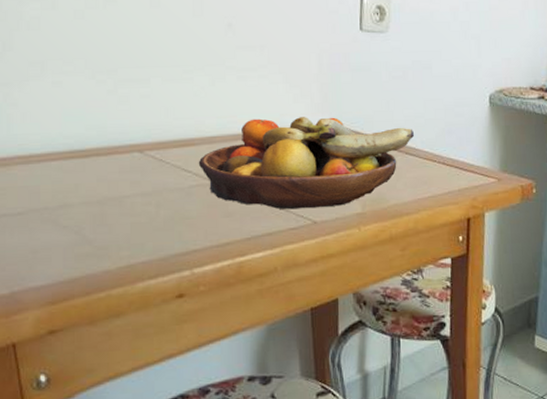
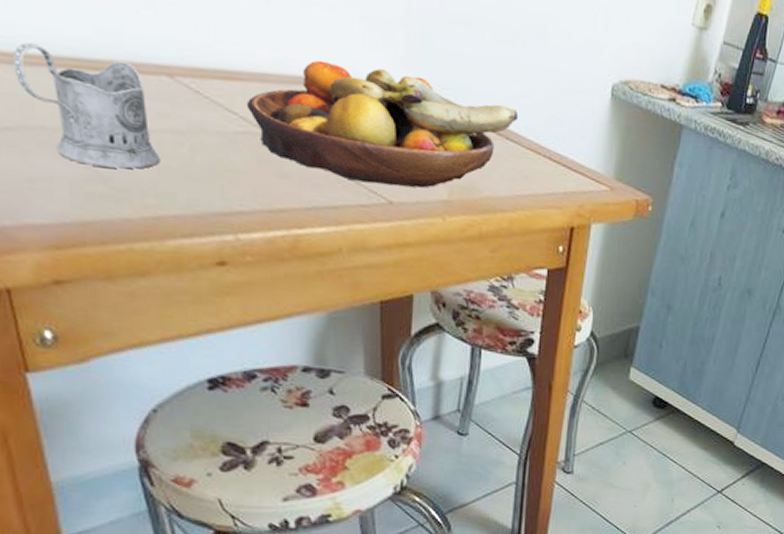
tea glass holder: none [26,146,132,232] -> present [13,42,159,169]

